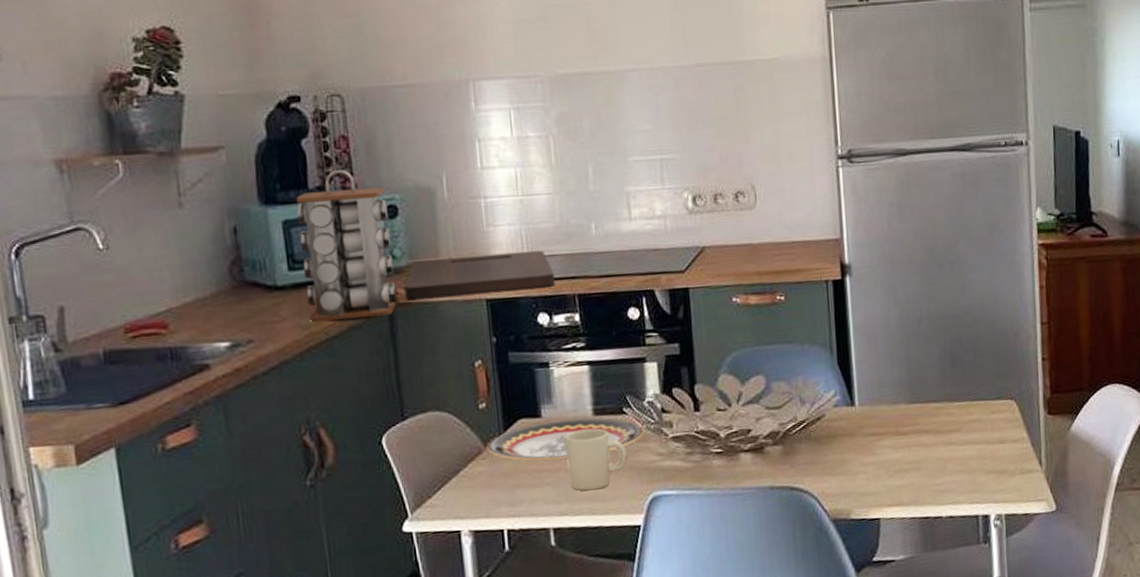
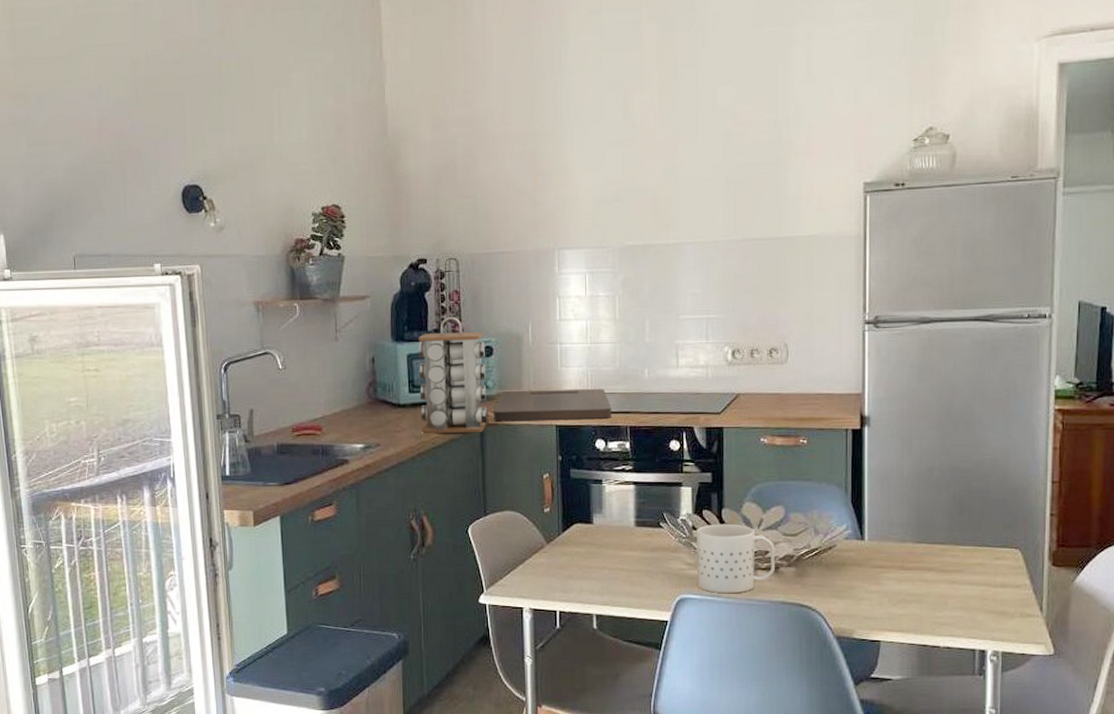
plate: present [486,418,645,463] -> none [547,527,677,560]
mug: present [563,428,627,491] -> none [609,537,660,587]
mug: none [666,401,759,486] -> present [696,524,776,594]

